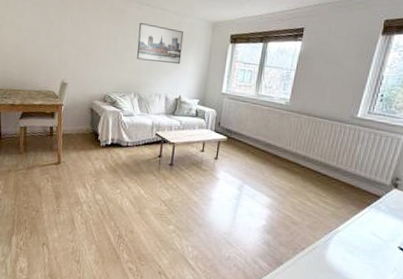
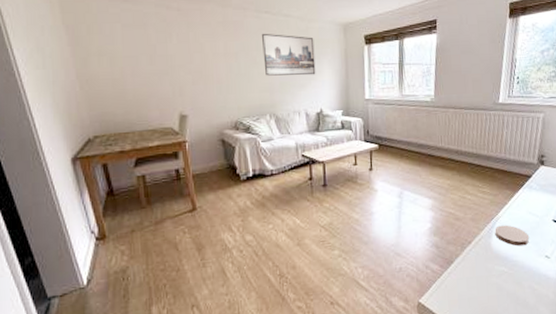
coaster: none [331,239,369,266] -> present [495,225,530,247]

